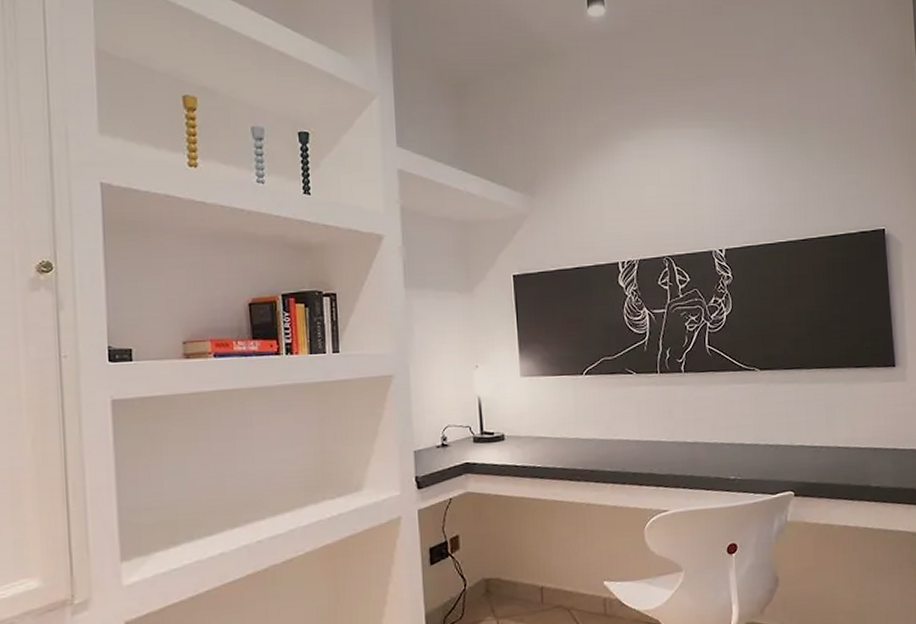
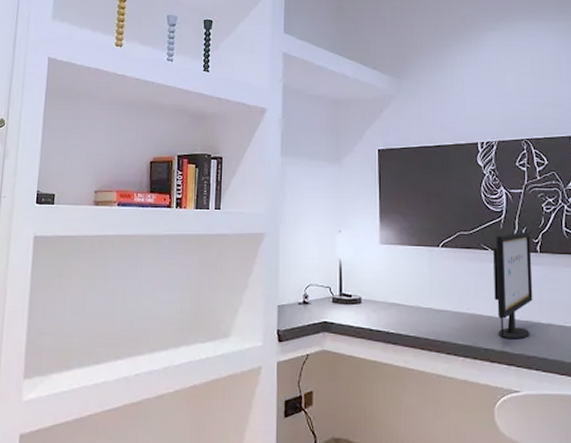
computer monitor: none [638,352,679,462] -> present [493,231,533,340]

